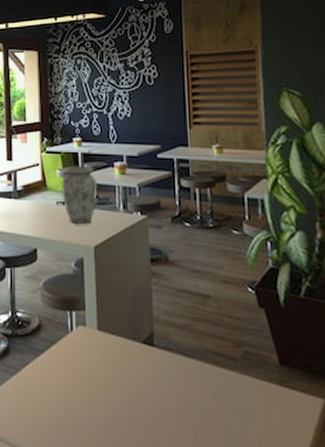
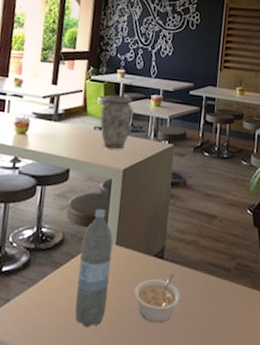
water bottle: none [60,289,97,423] -> present [75,208,113,328]
legume: none [124,362,181,420] -> present [133,273,181,323]

